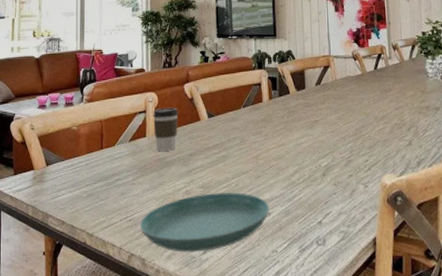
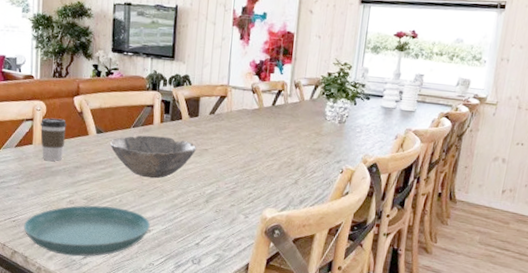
bowl: none [222,113,308,157] -> present [110,135,197,179]

